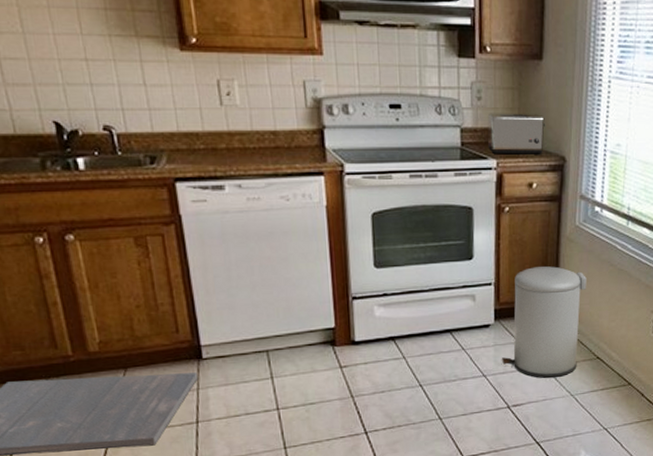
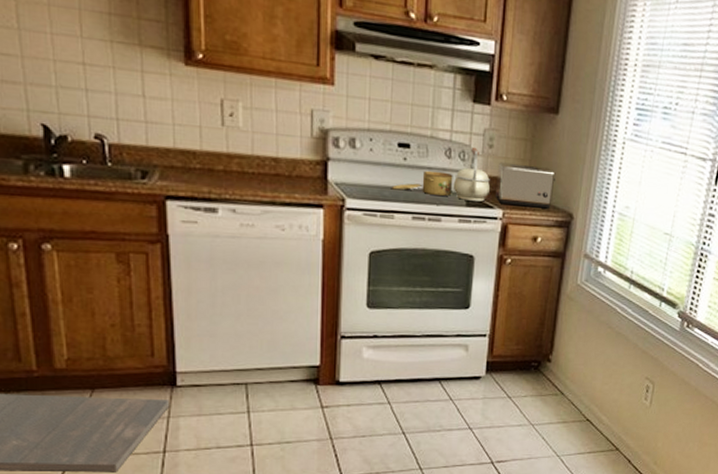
cooking pot: none [387,128,446,153] -> present [392,170,453,197]
kettle: none [446,101,483,154] -> present [453,147,491,202]
pedal bin: present [501,266,587,378] -> none [489,322,583,436]

